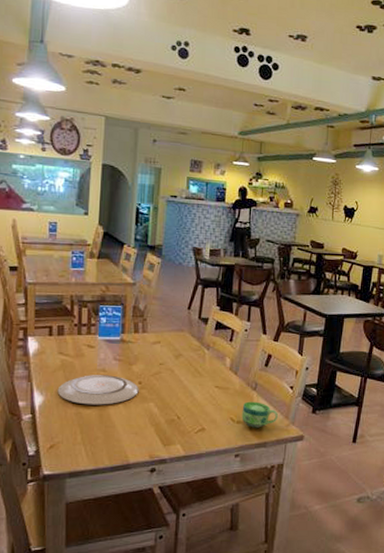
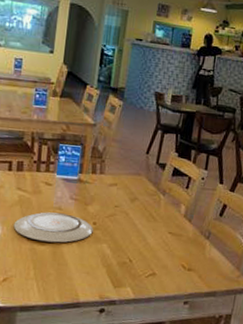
cup: present [241,401,278,428] -> none [193,250,230,277]

